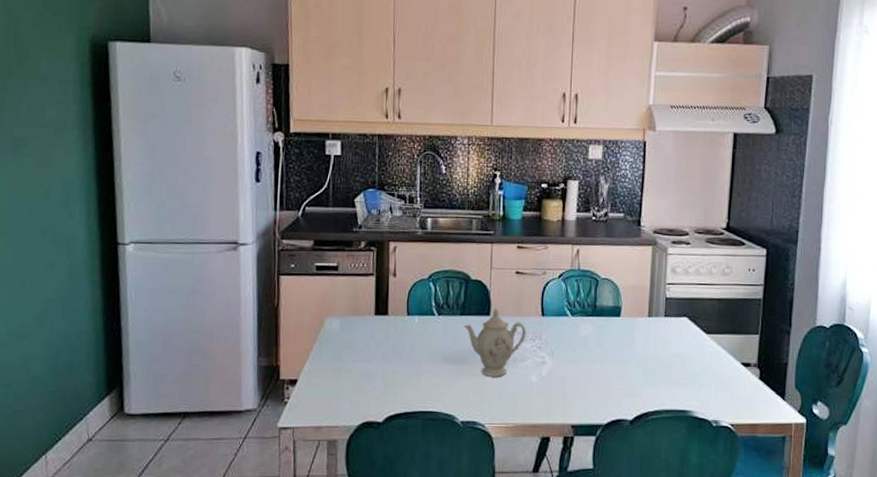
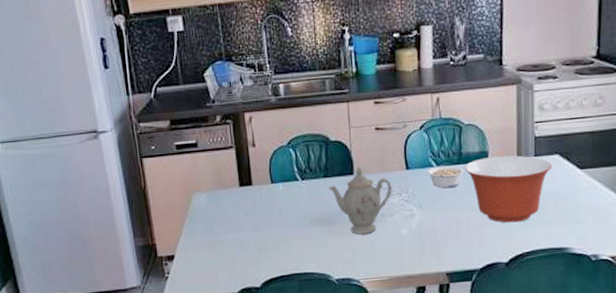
legume: none [561,316,597,339] -> present [427,165,464,189]
mixing bowl: none [597,313,681,380] -> present [464,155,553,223]

